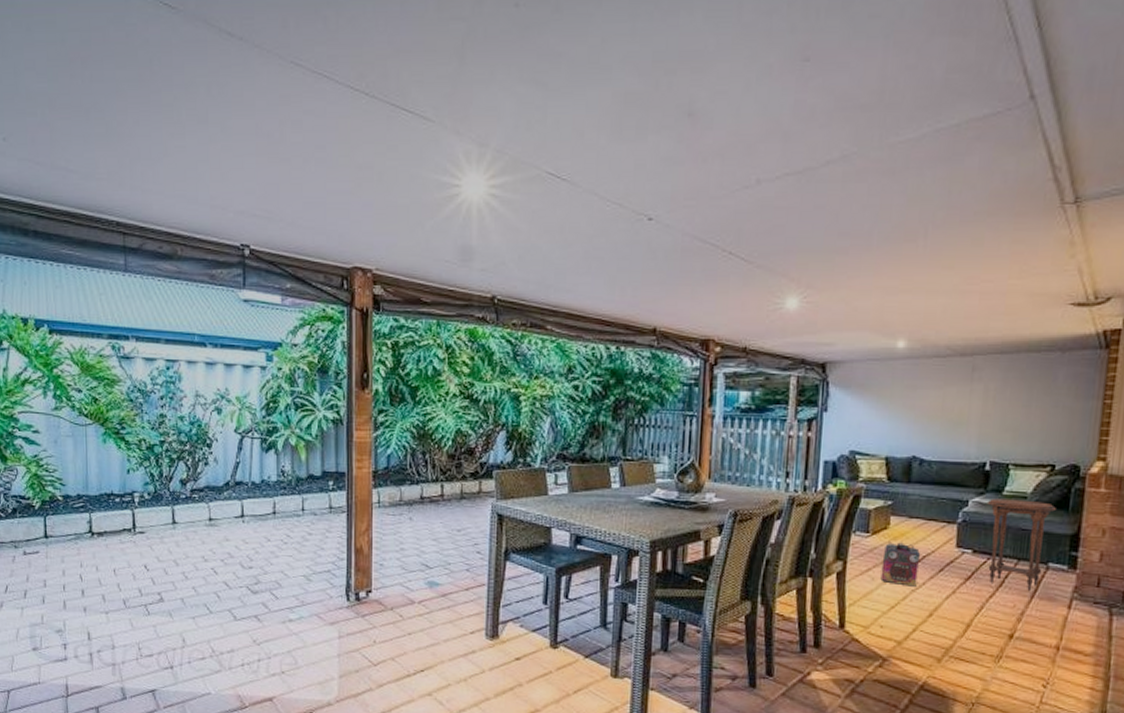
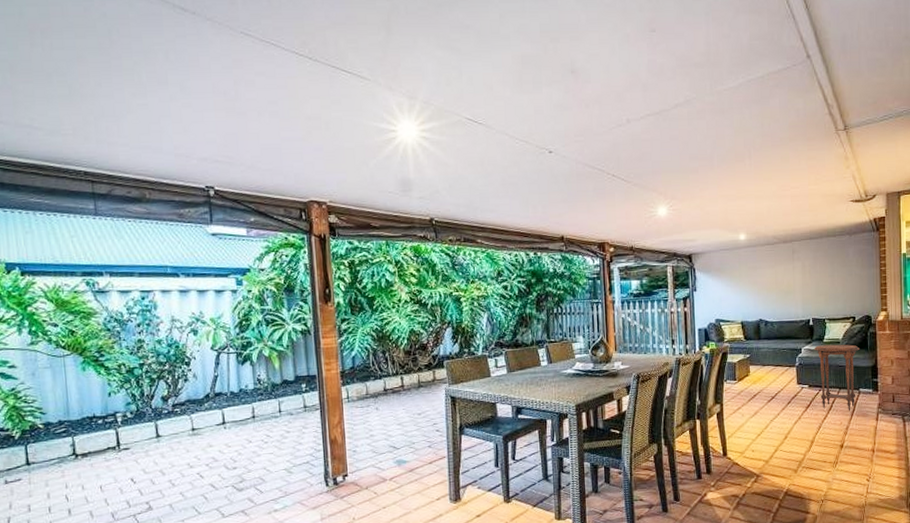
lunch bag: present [880,541,921,587] -> none [748,384,774,418]

